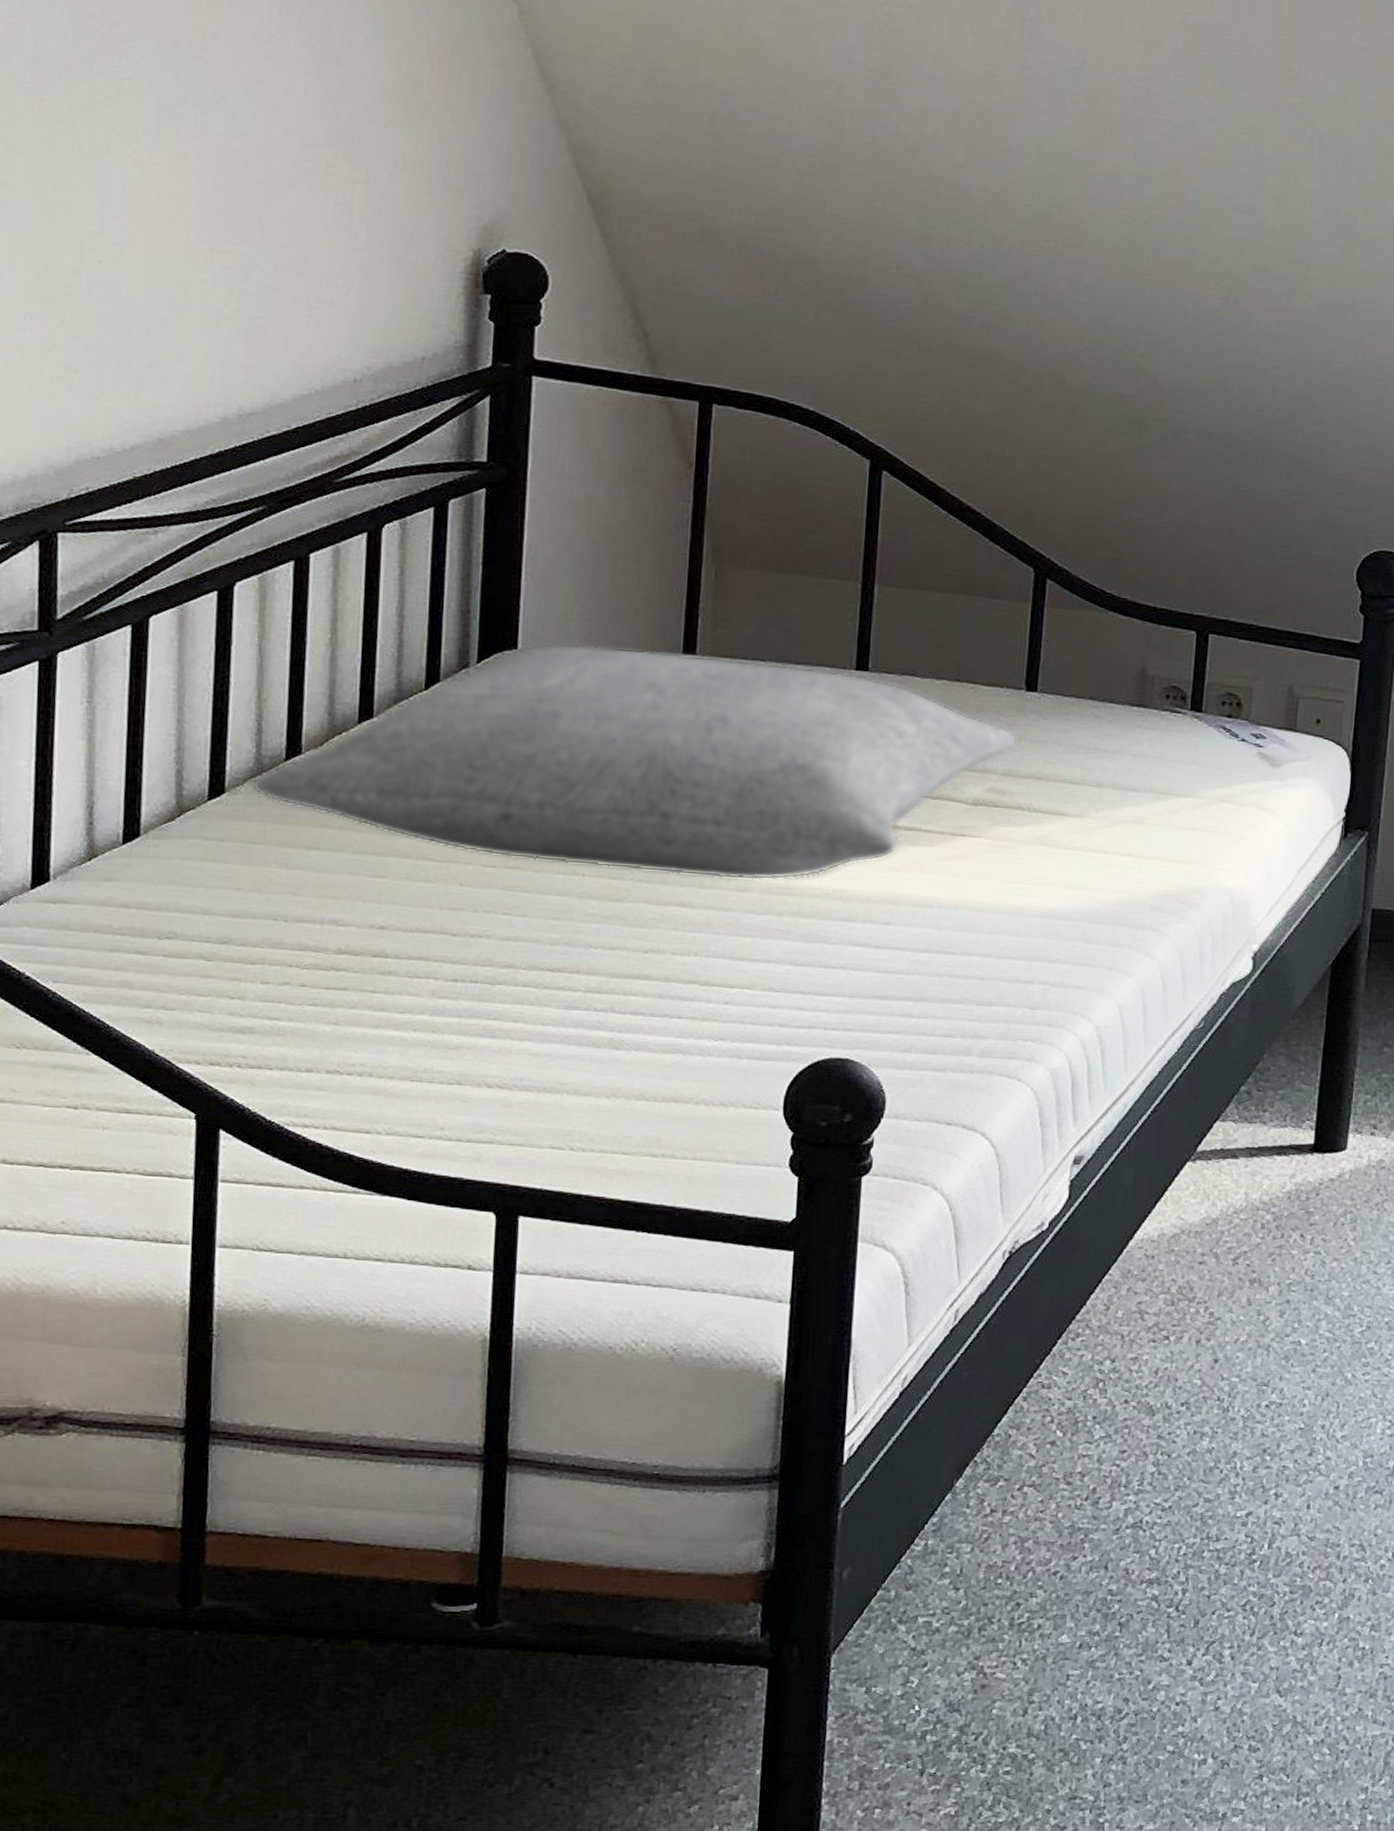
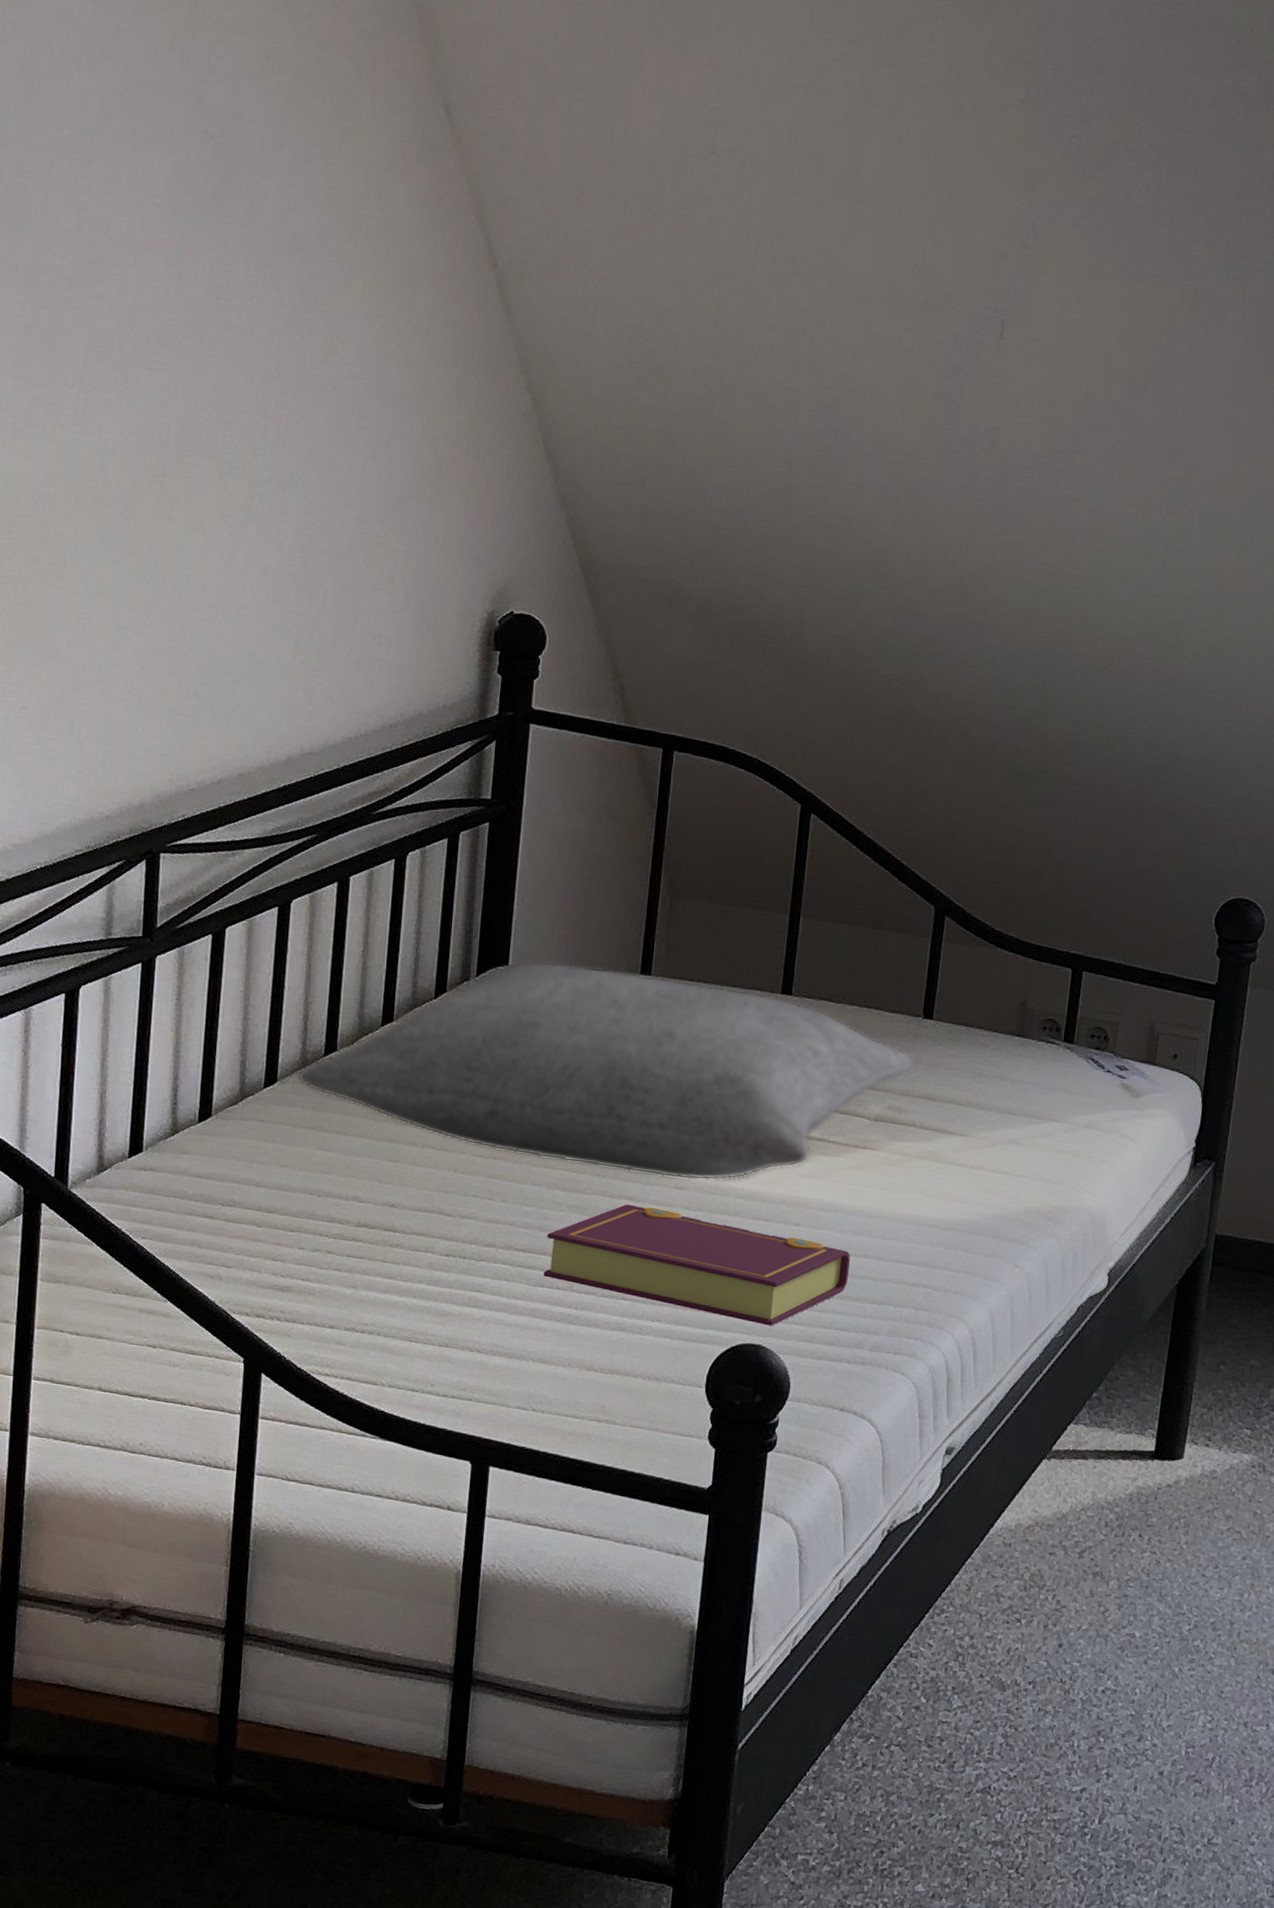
book: none [577,911,952,1037] -> present [544,1204,851,1326]

